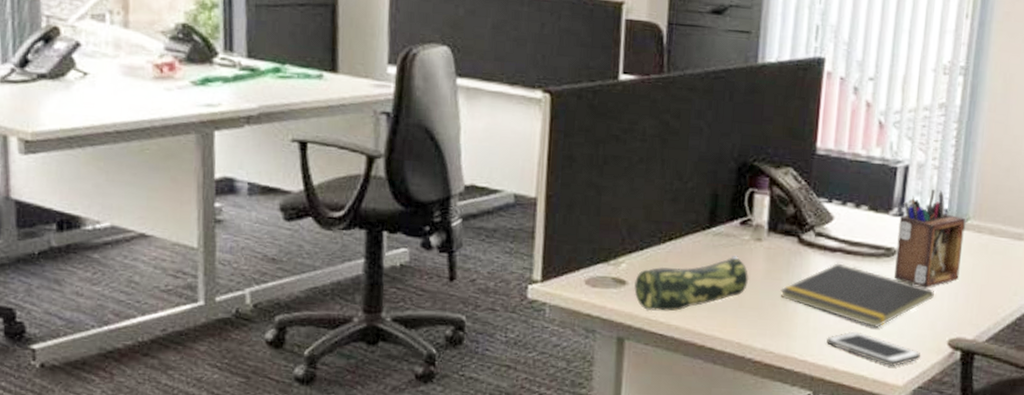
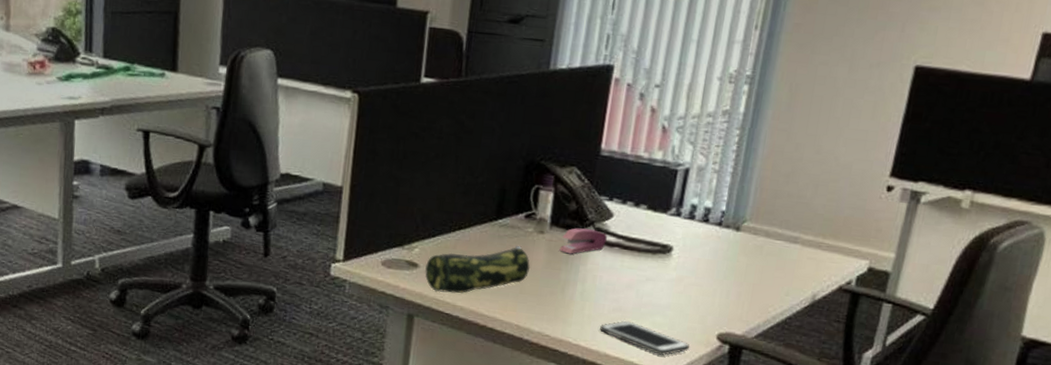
stapler: none [779,233,829,262] -> present [559,228,607,254]
notepad: present [780,263,934,329] -> none [559,257,707,320]
desk organizer: present [894,190,965,288] -> none [668,192,742,284]

